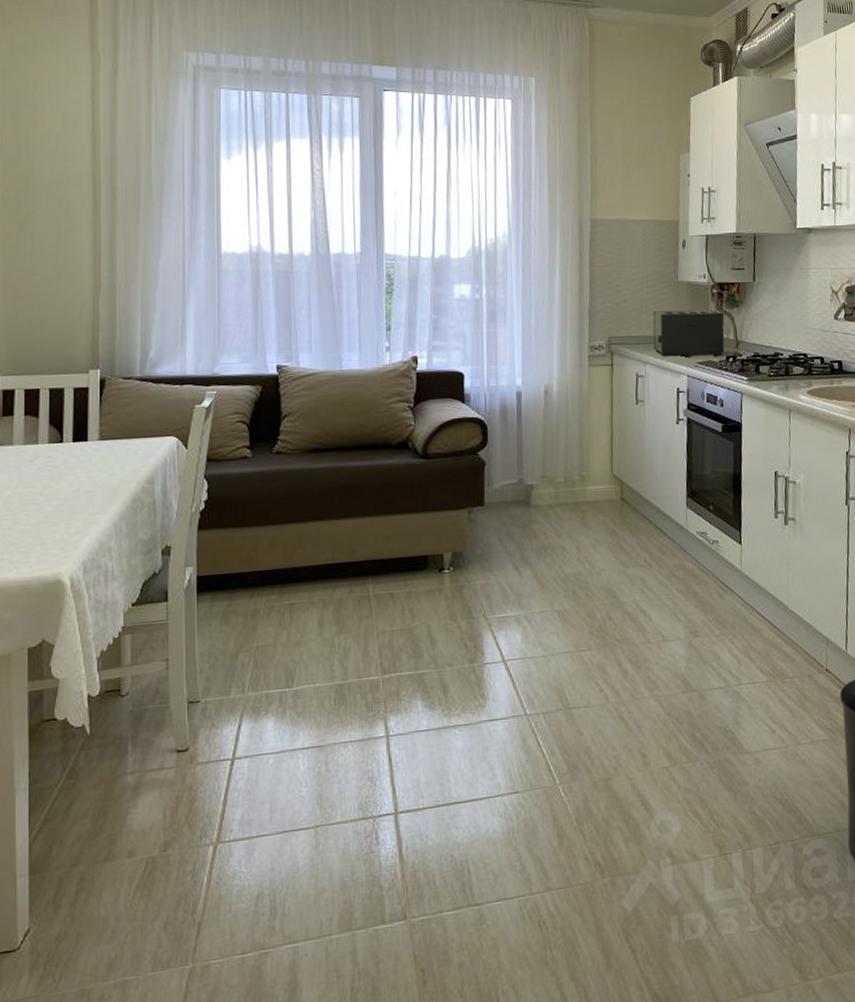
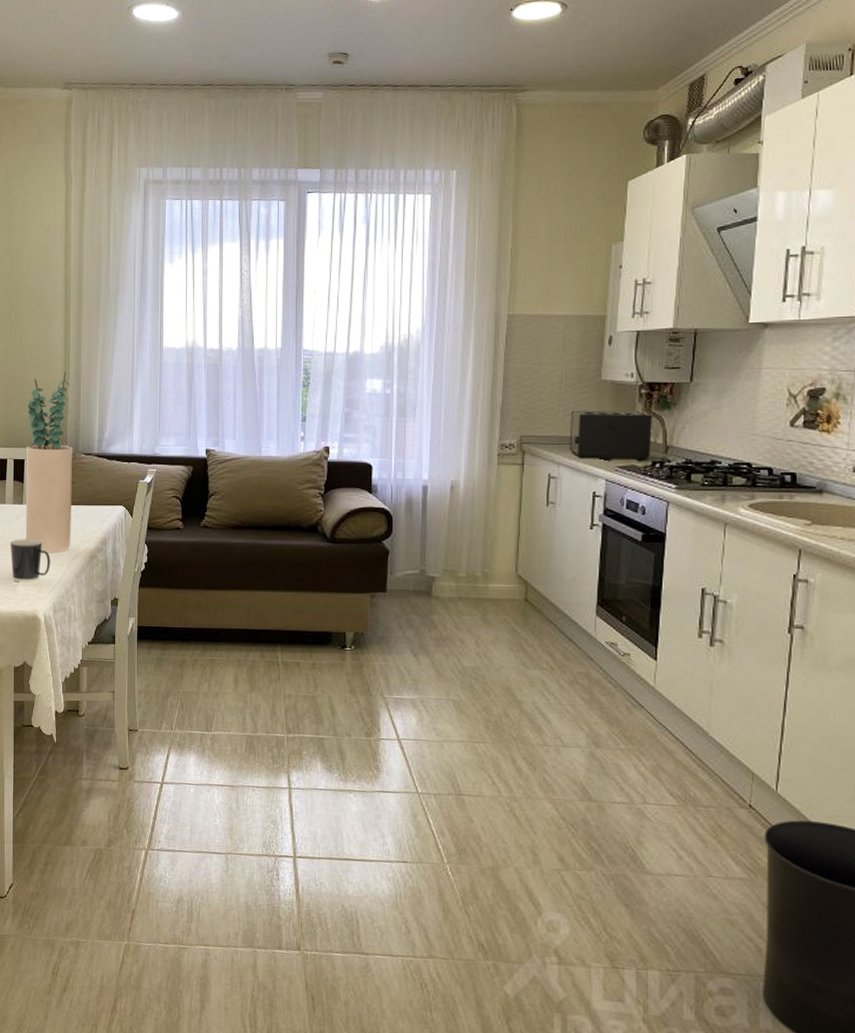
mug: none [21,485,78,541] -> present [10,539,51,583]
vase: none [41,282,107,502] -> present [25,372,73,554]

